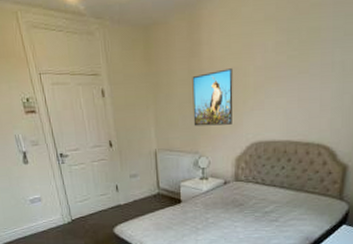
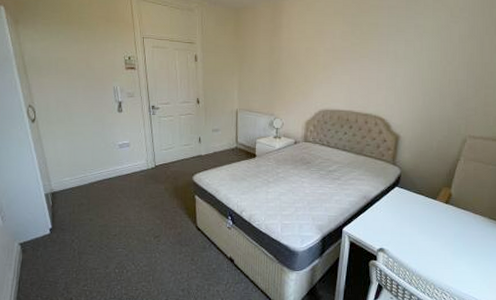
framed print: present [192,68,233,126] -> none [271,48,307,94]

